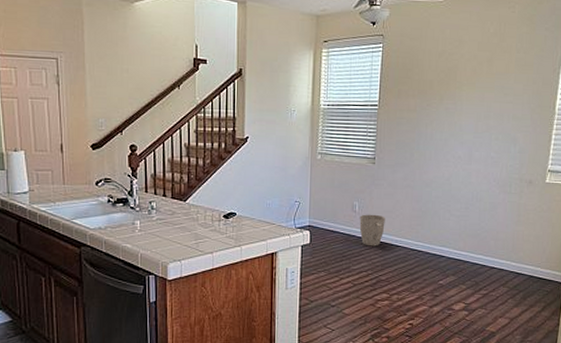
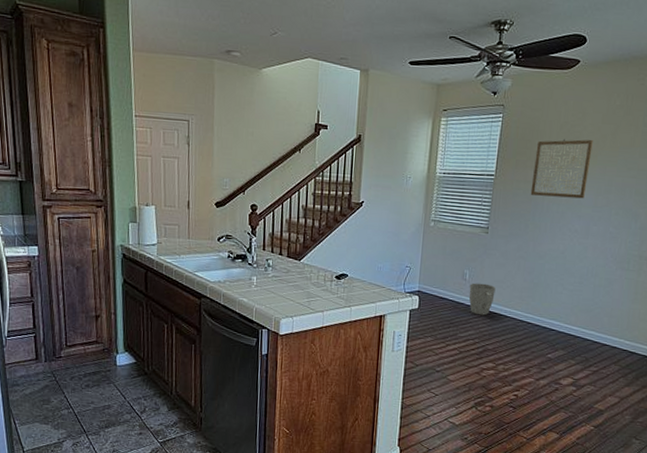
wall art: none [414,66,471,126] -> present [530,138,593,199]

